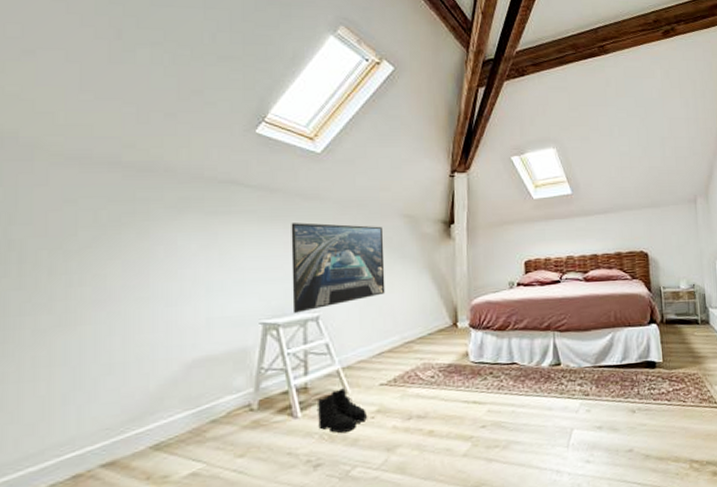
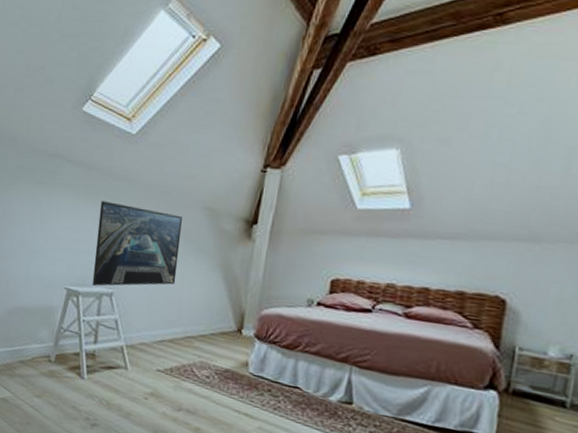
boots: present [316,388,368,434] -> none [99,363,142,405]

